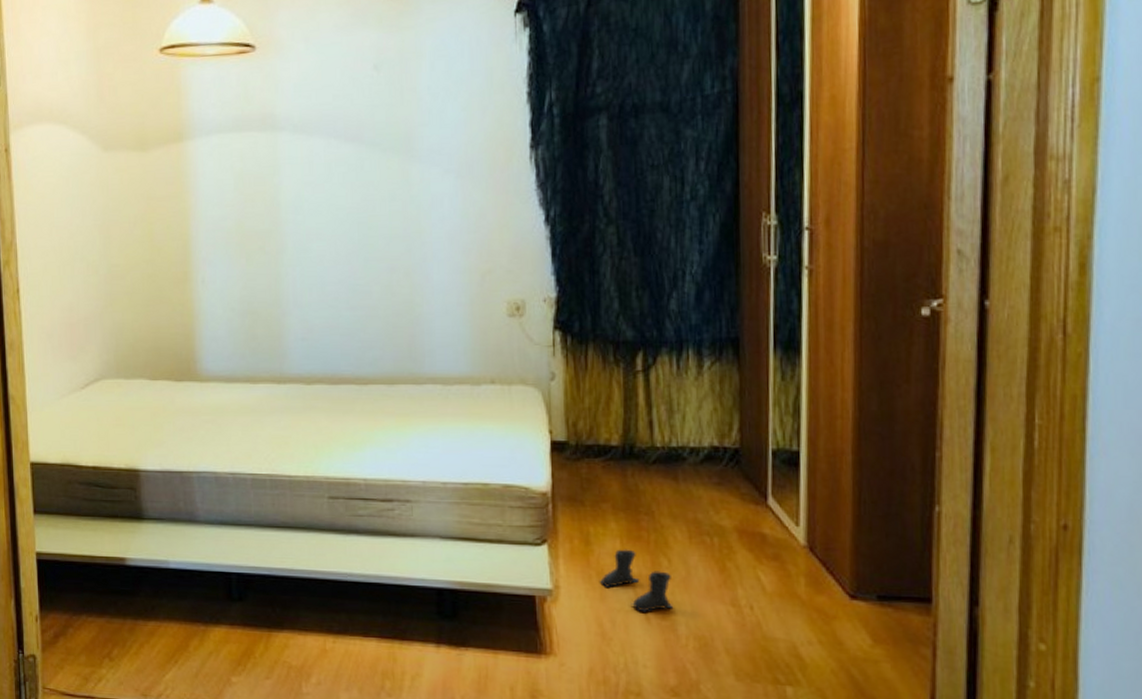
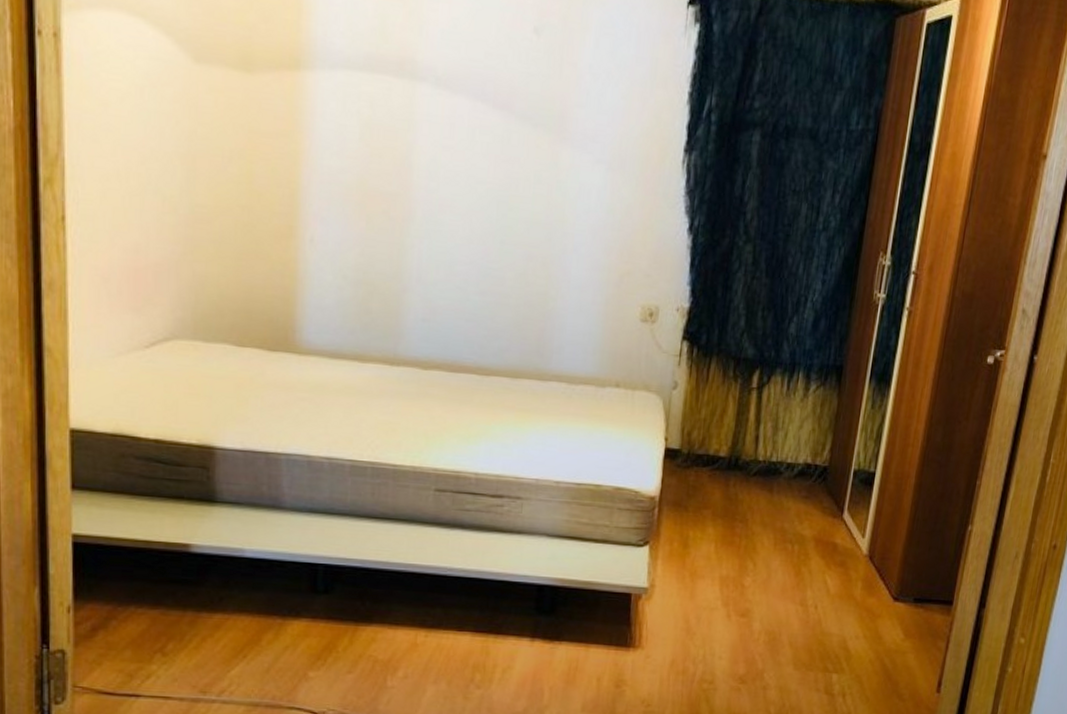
boots: present [599,549,674,612] -> none [691,552,754,610]

